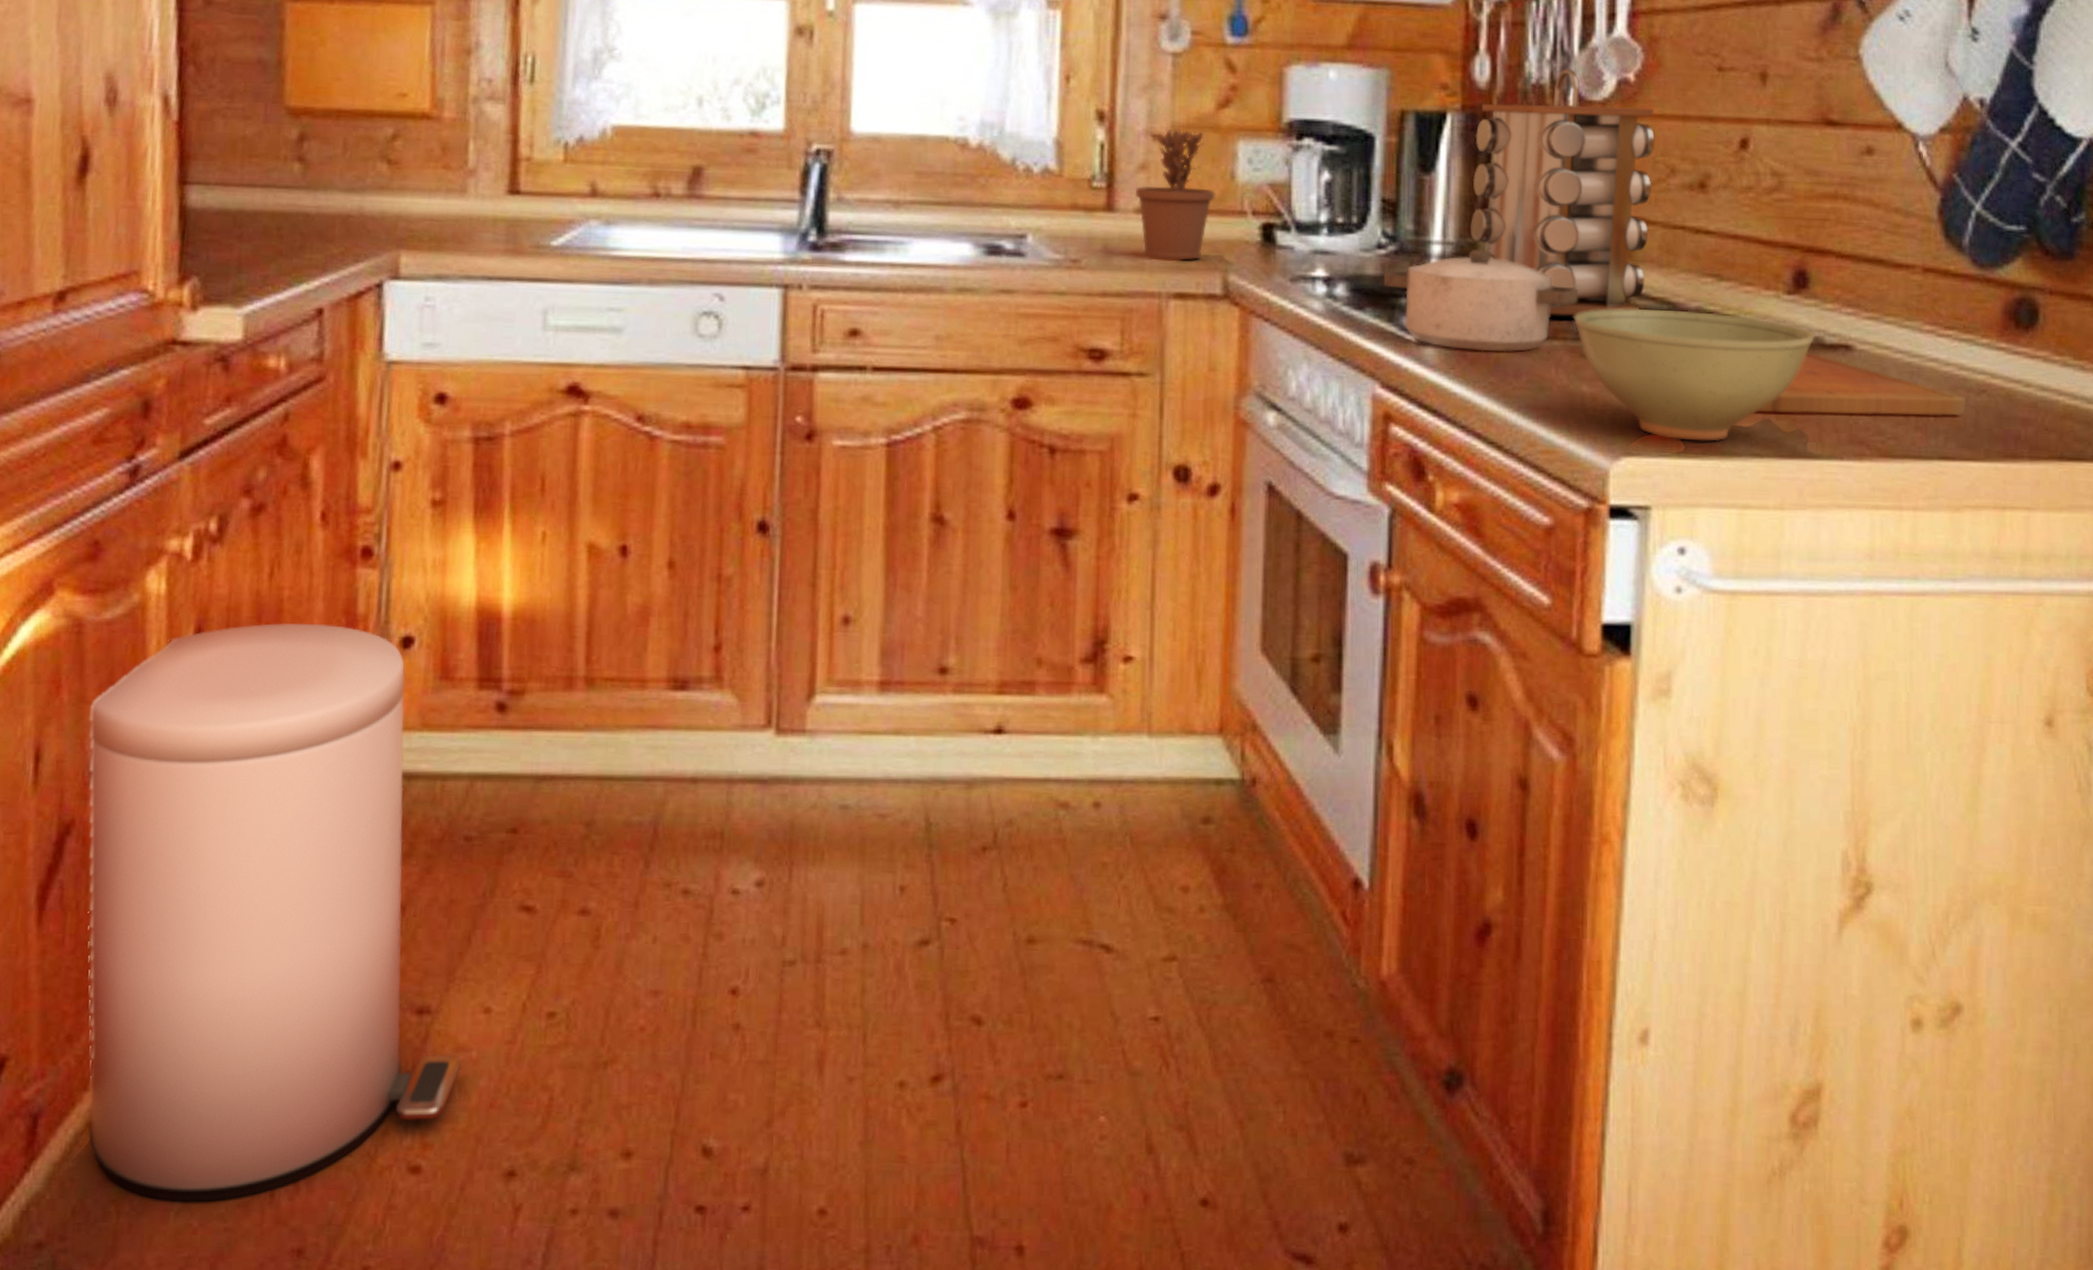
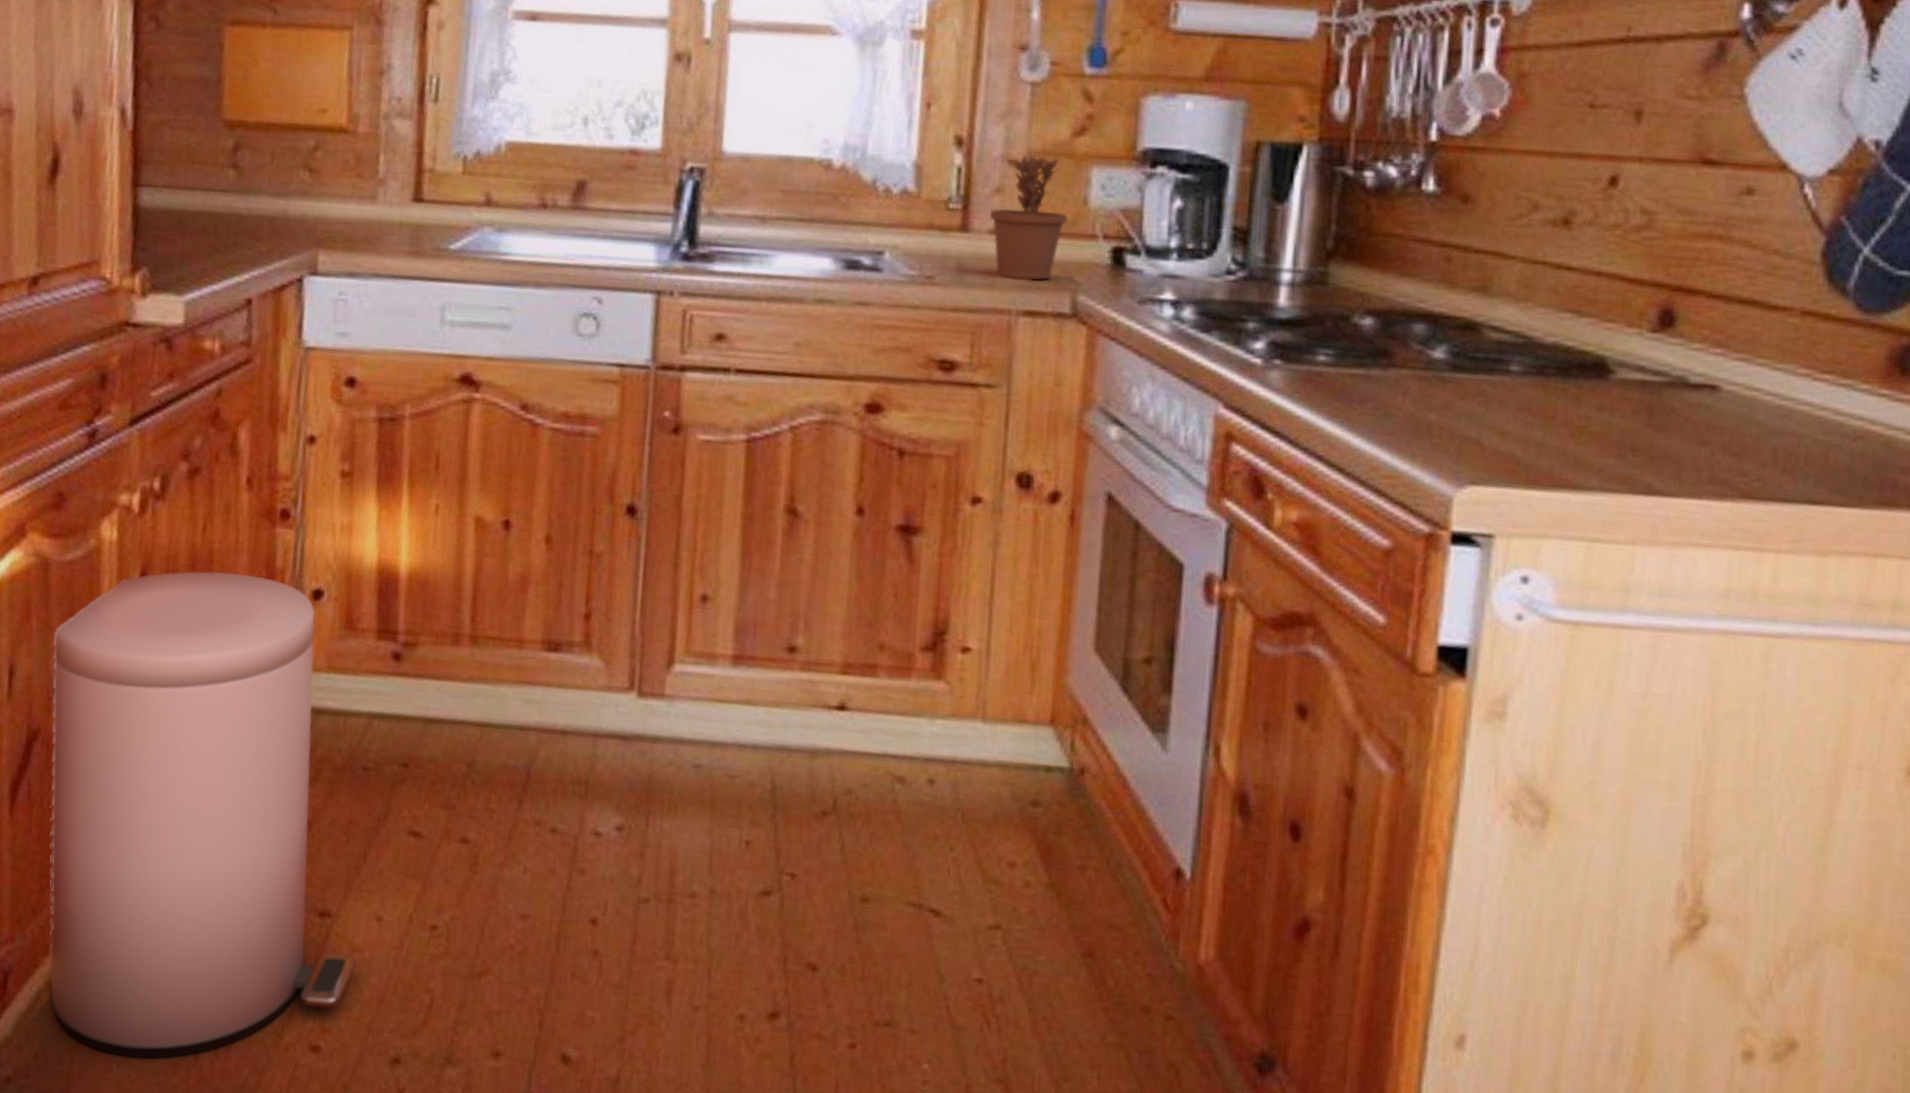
cooking pot: present [1383,250,1579,352] -> none [1230,278,1431,379]
spice rack: present [1470,68,1655,320] -> none [1322,103,1520,350]
bowl: present [1574,308,1815,442] -> none [1424,340,1679,475]
cutting board: present [1757,353,1967,417] -> none [1612,391,1841,462]

